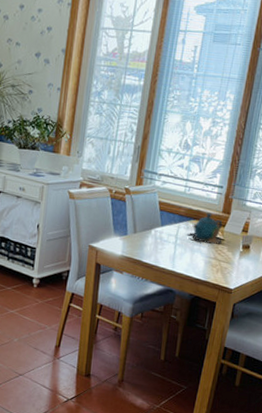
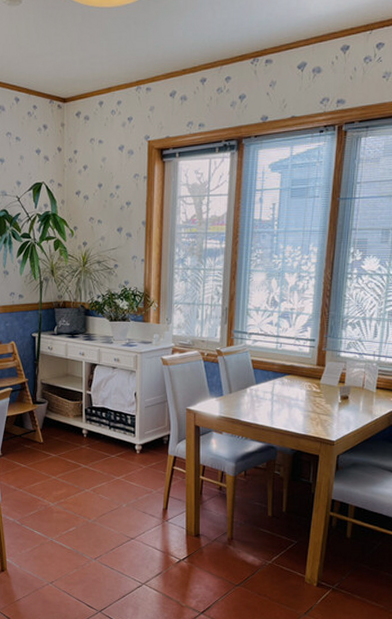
teapot: present [186,212,226,246] -> none [282,367,324,398]

